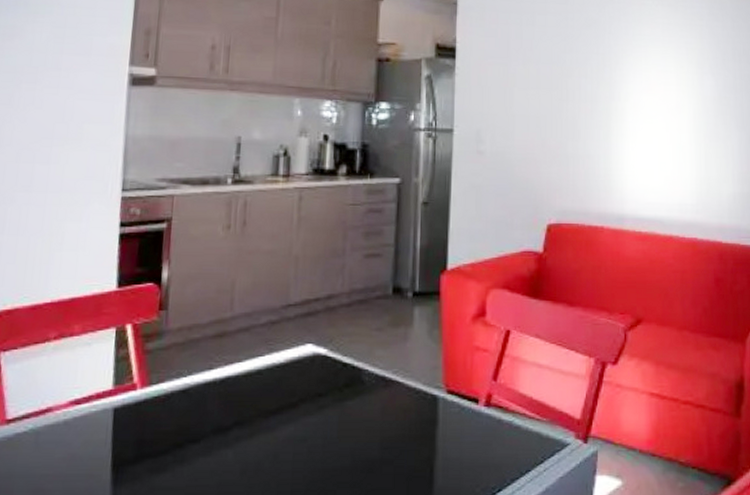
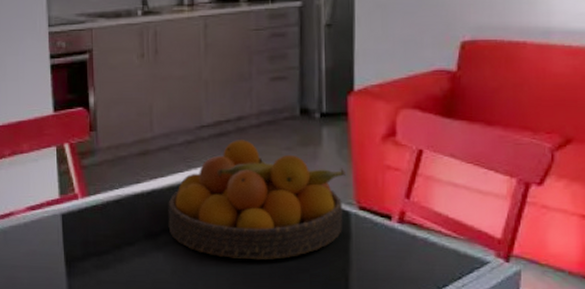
fruit bowl: none [241,320,435,453] -> present [168,140,346,260]

